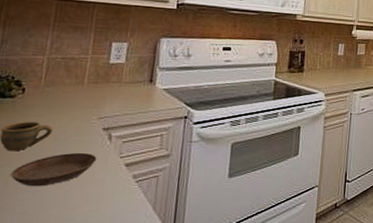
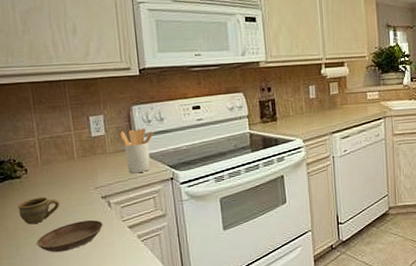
utensil holder: none [140,61,177,108] -> present [120,128,153,174]

